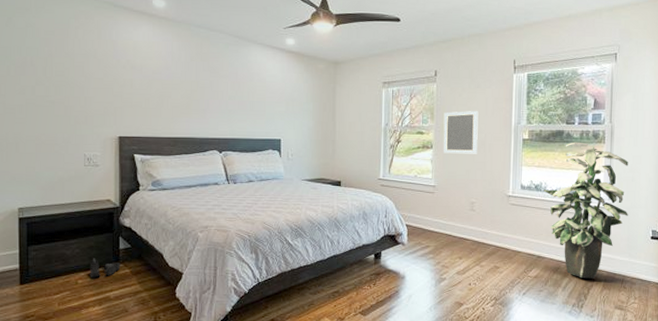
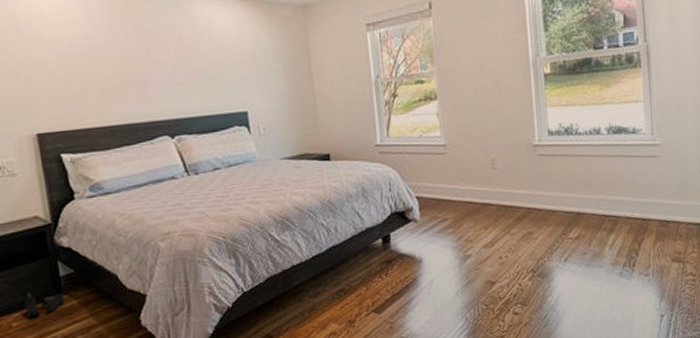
home mirror: present [443,111,479,154] -> none [446,46,492,104]
indoor plant: present [543,142,628,279] -> none [575,69,676,232]

